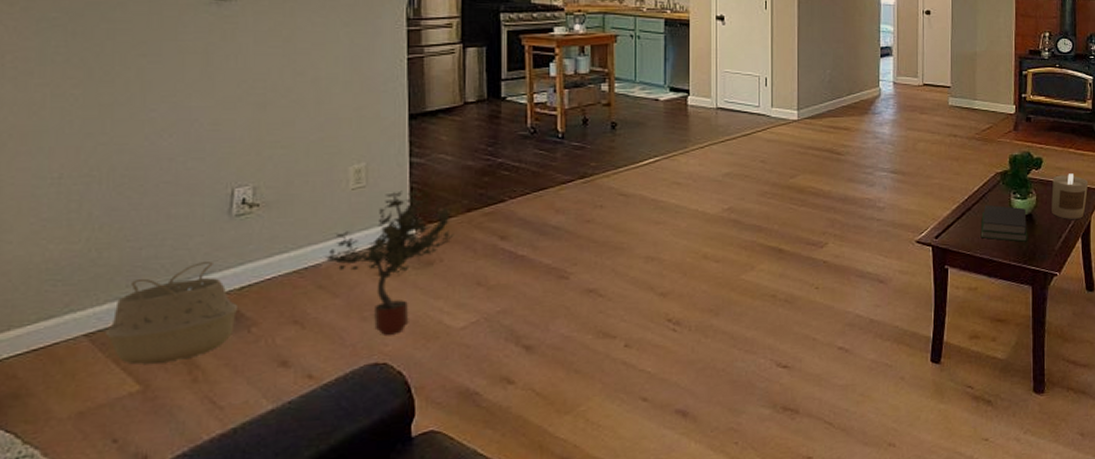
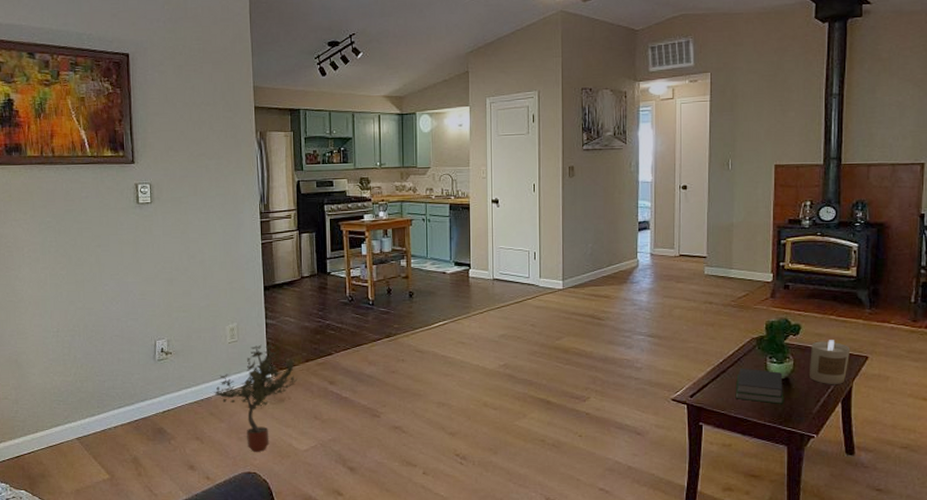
woven basket: present [104,262,239,365] -> none [87,392,163,461]

